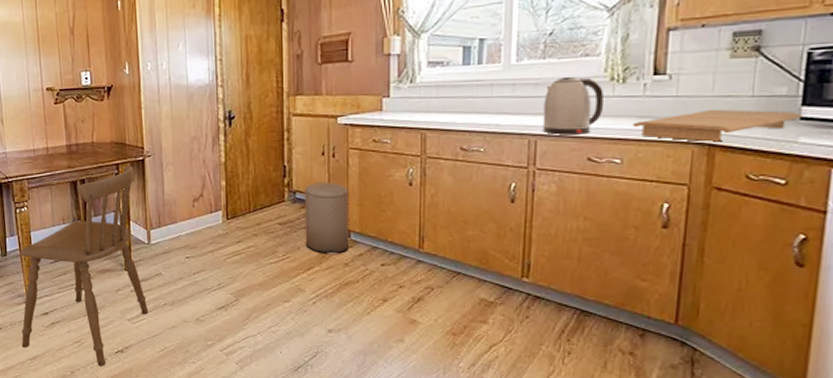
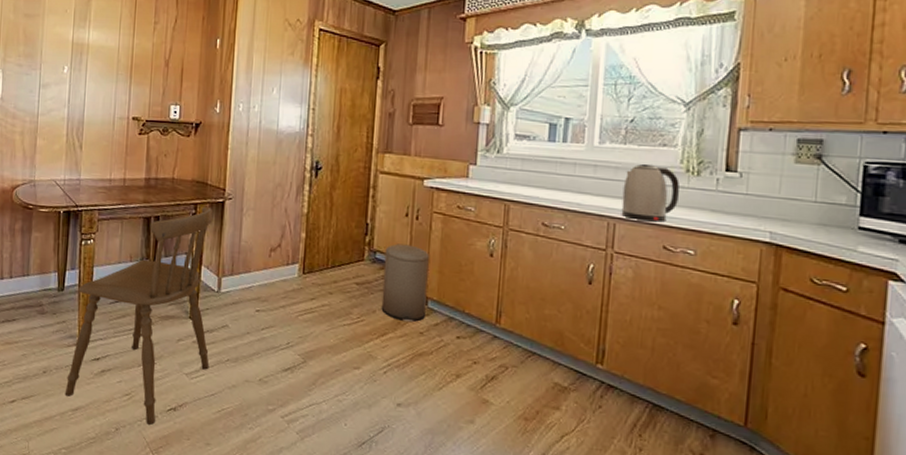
cutting board: present [632,109,803,142] -> none [705,210,861,243]

